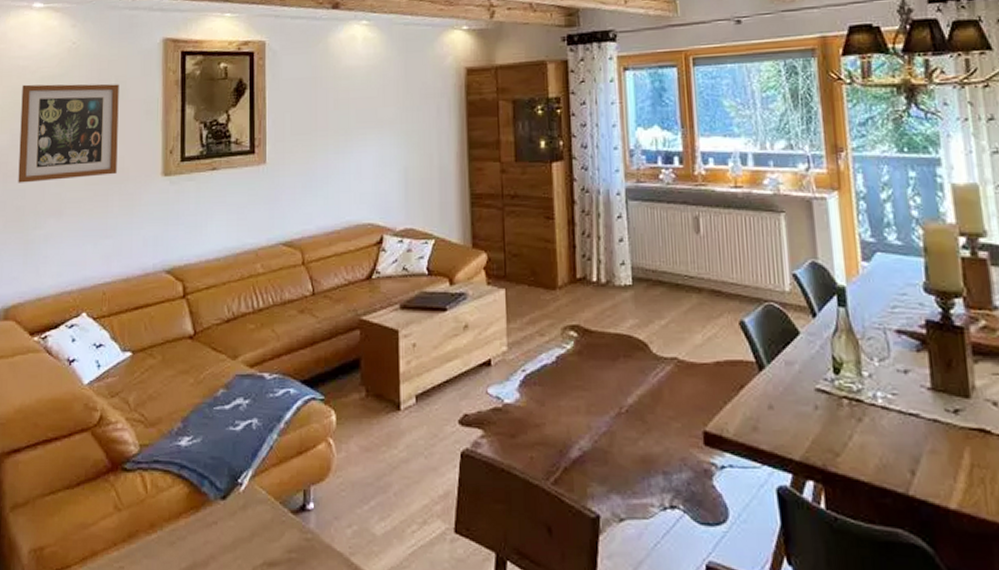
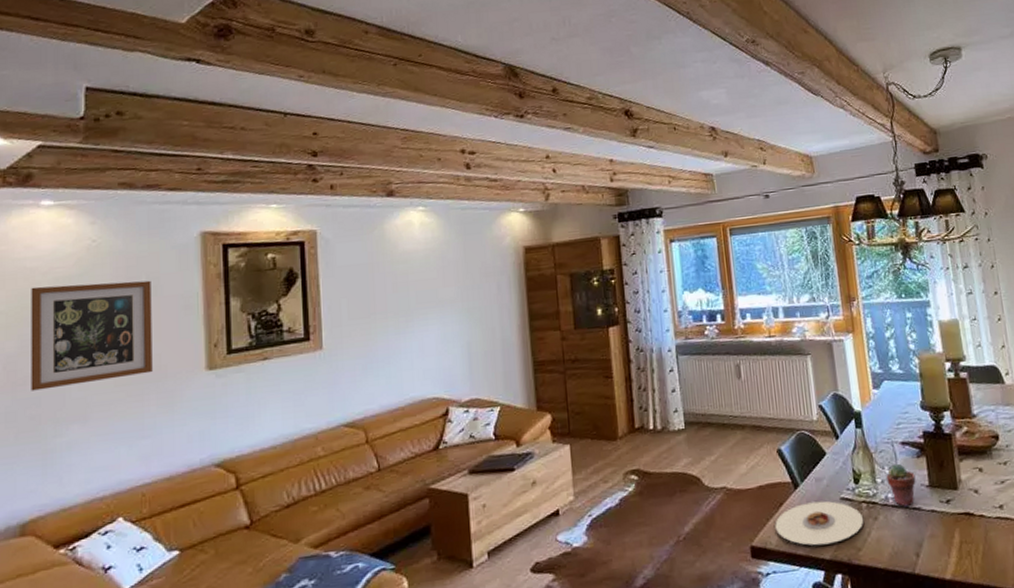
plate: none [733,389,845,443] -> present [775,501,864,546]
potted succulent: none [875,356,914,411] -> present [886,463,916,507]

